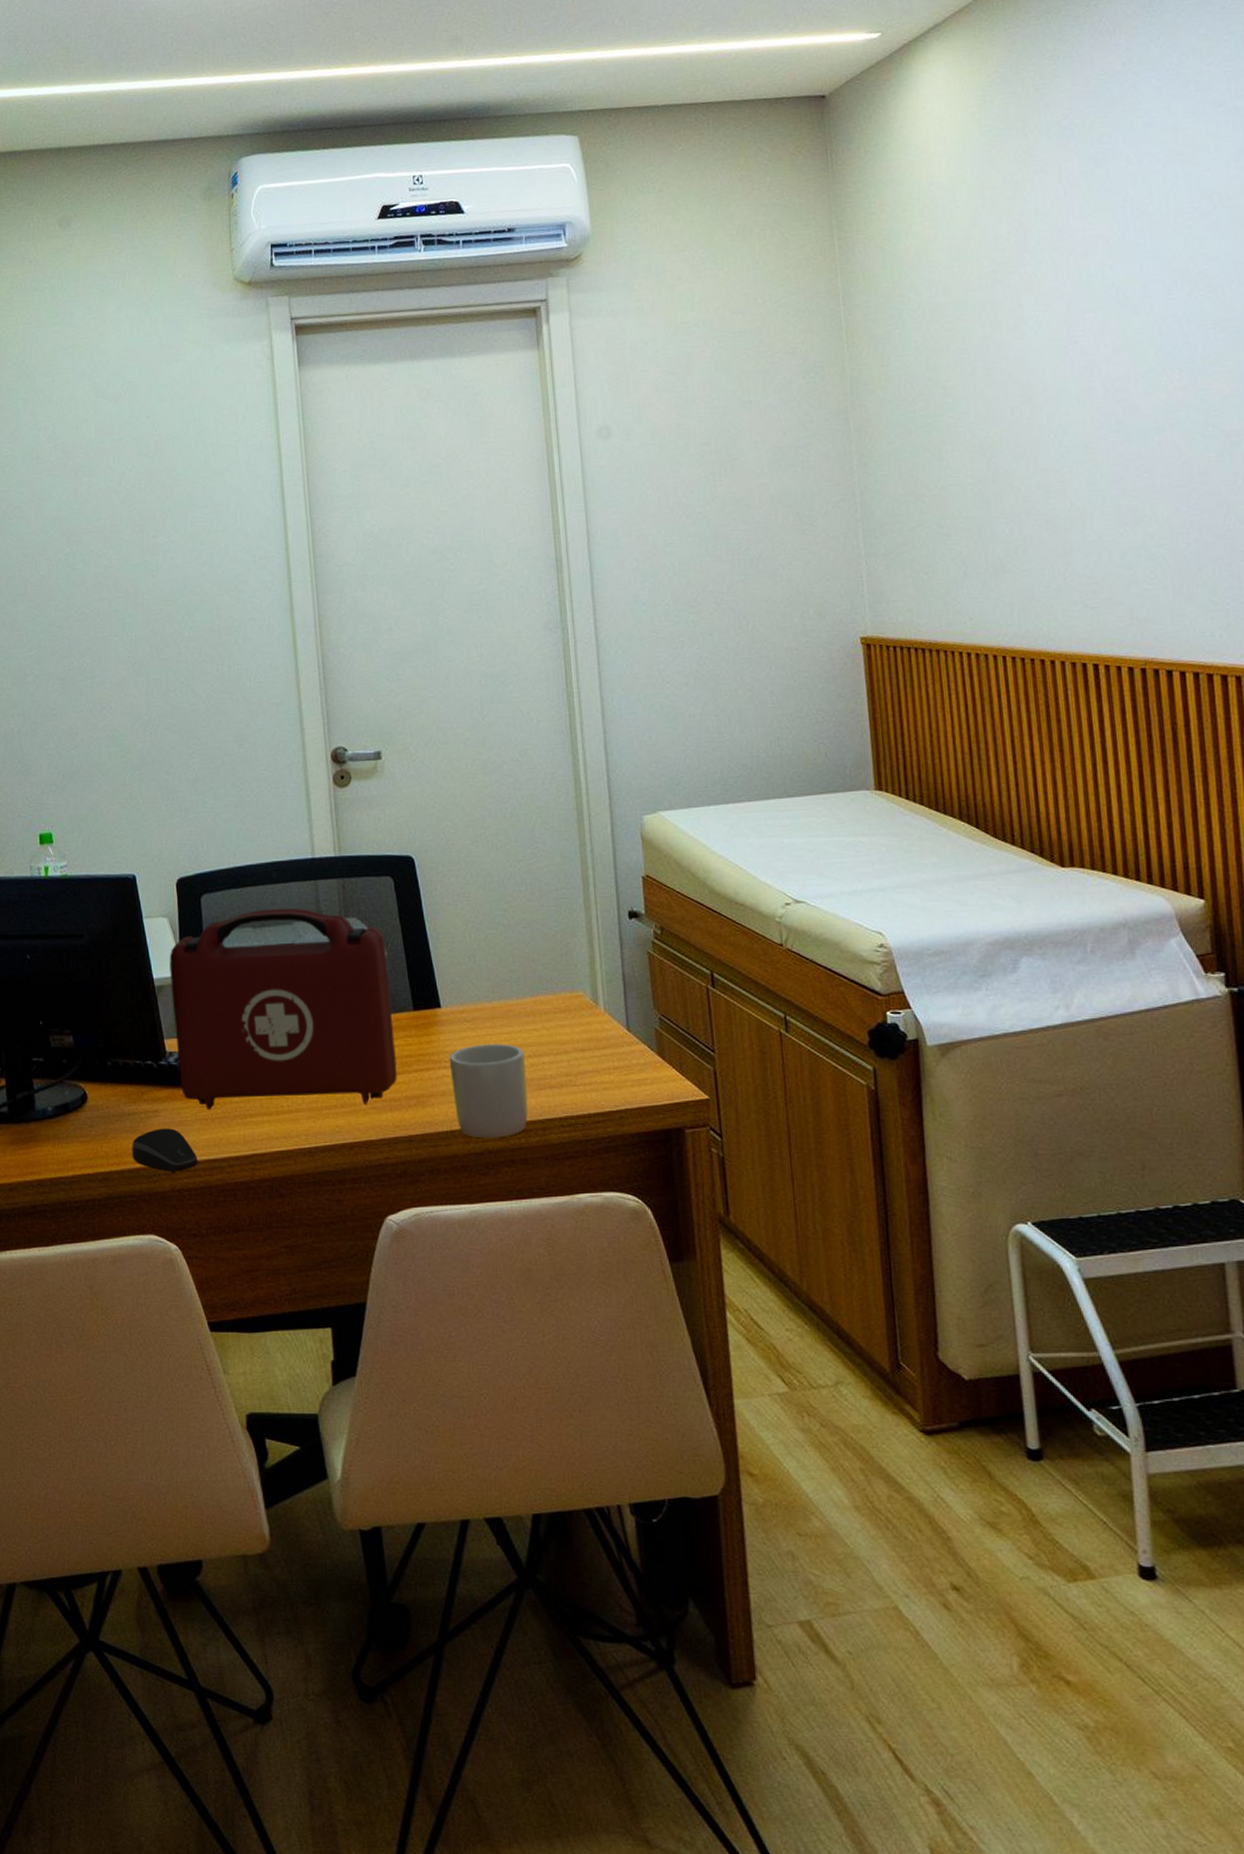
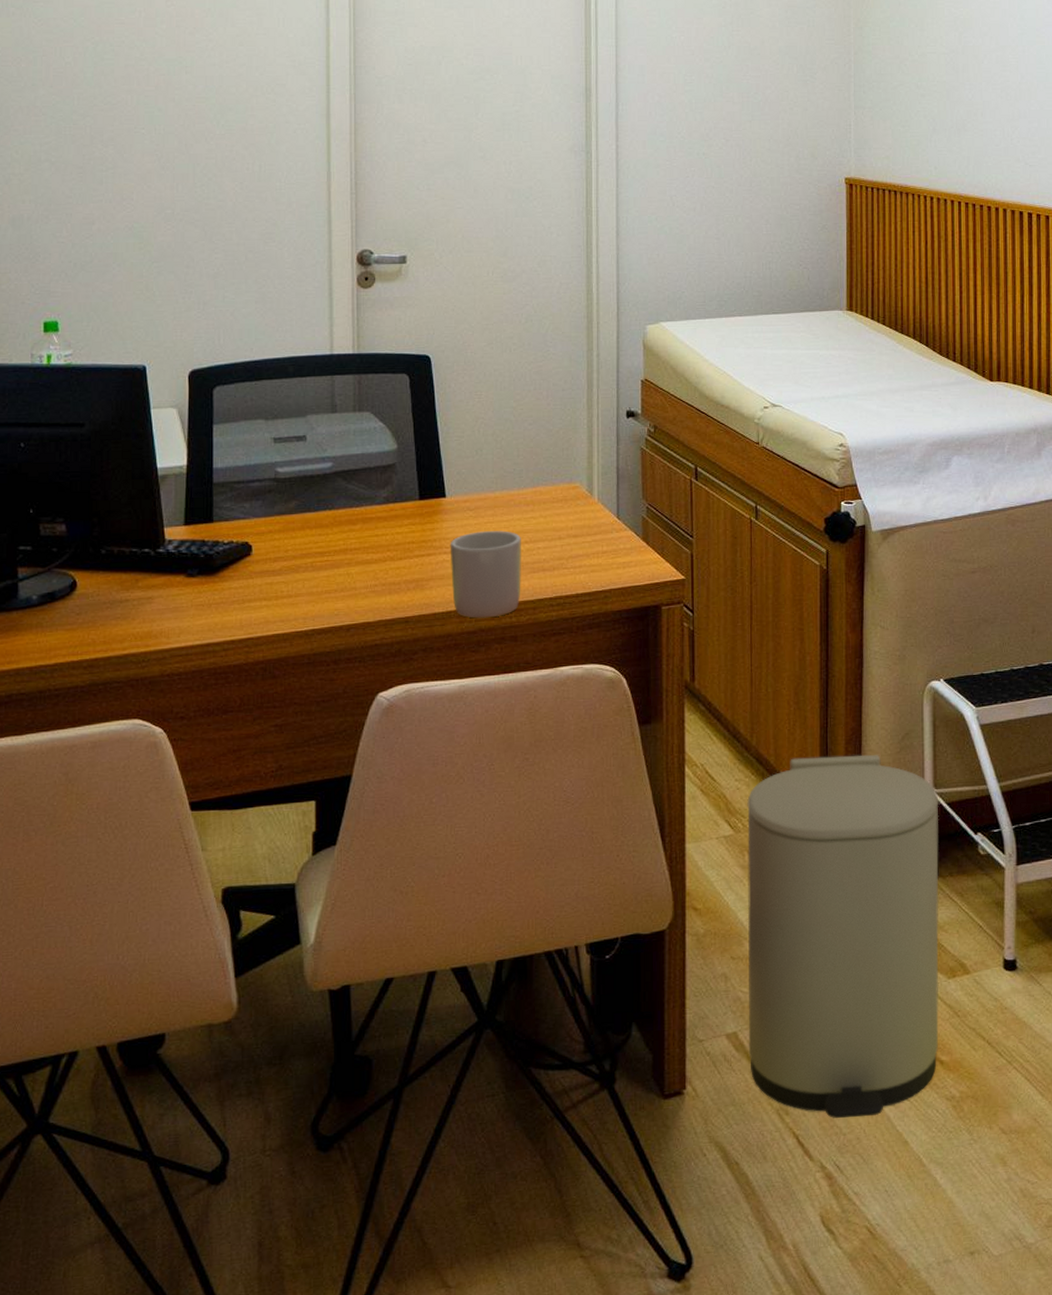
computer mouse: present [132,1128,198,1172] -> none [121,614,191,657]
first aid kit: present [169,907,397,1111] -> none [175,401,399,597]
pedal bin: none [802,1307,1062,1738] -> present [747,754,939,1119]

